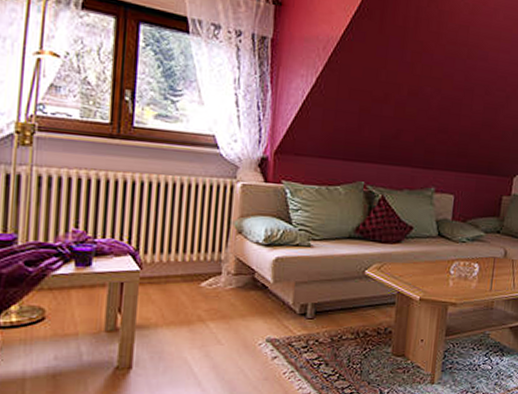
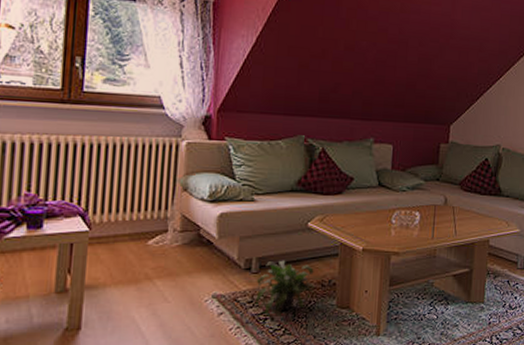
potted plant: none [310,307,376,362] -> present [256,260,321,316]

